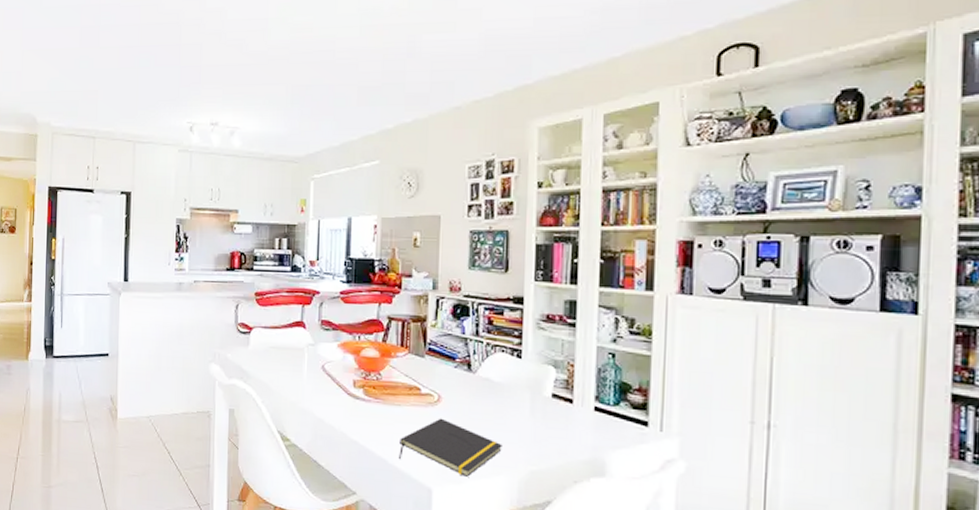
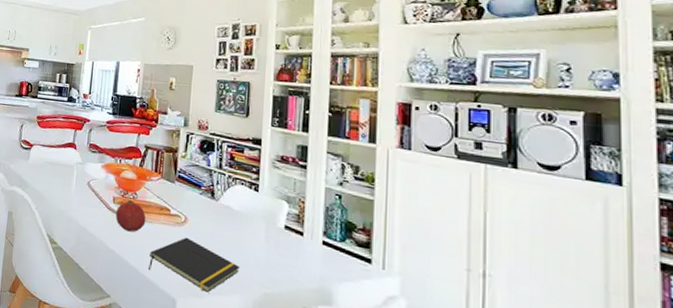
fruit: none [358,382,393,419] -> present [116,200,146,233]

